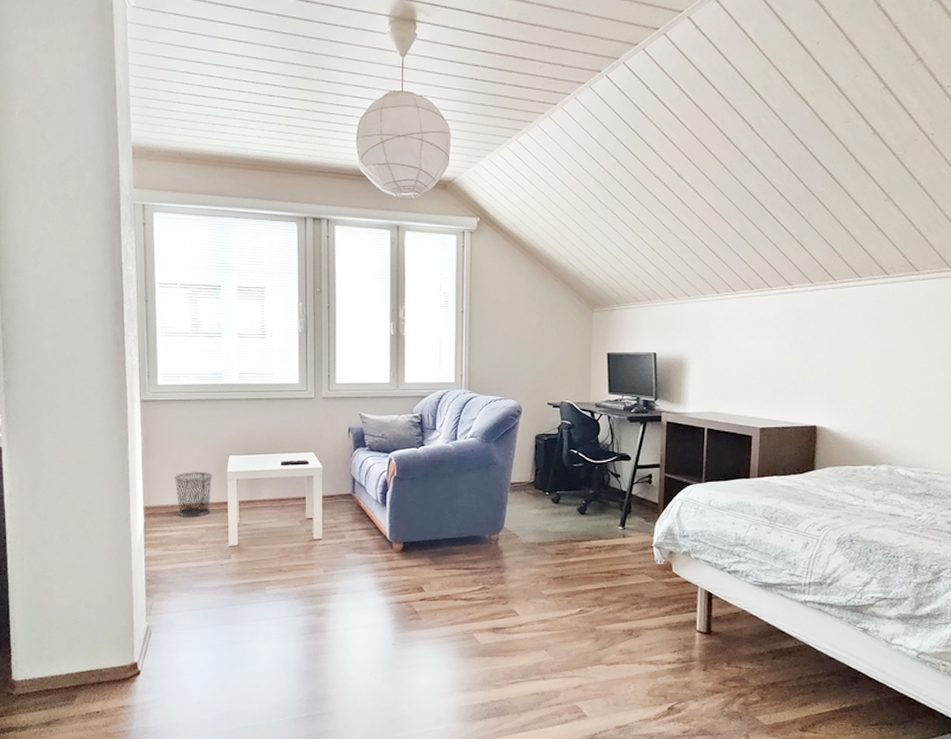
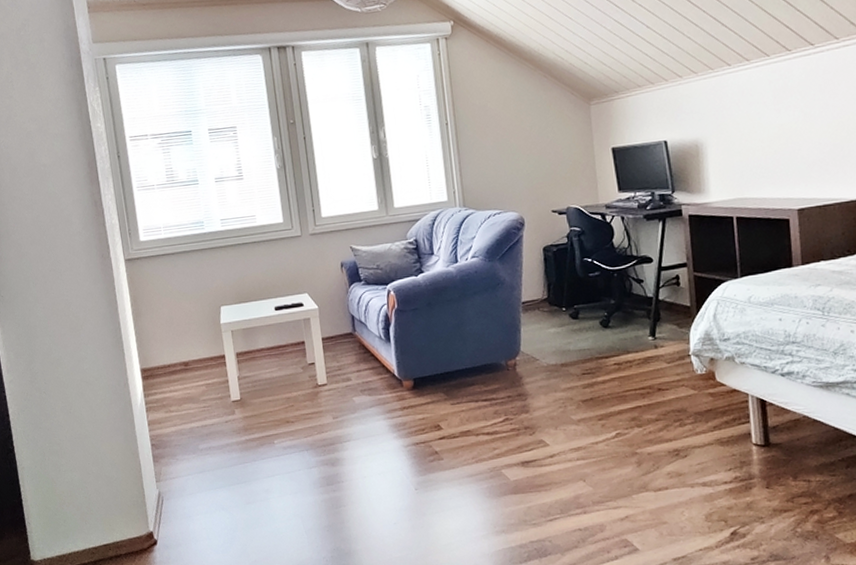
waste bin: present [174,472,212,518] -> none [167,326,209,376]

